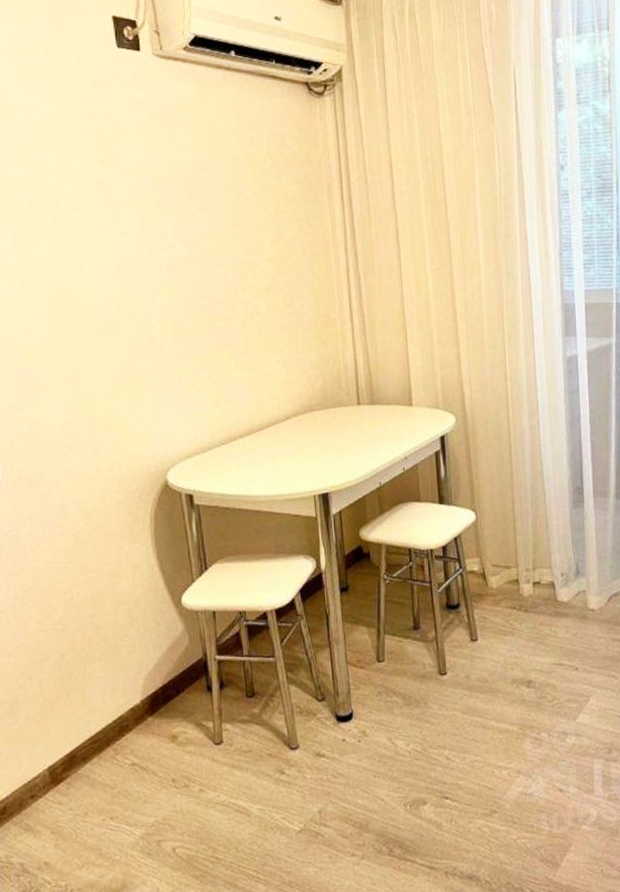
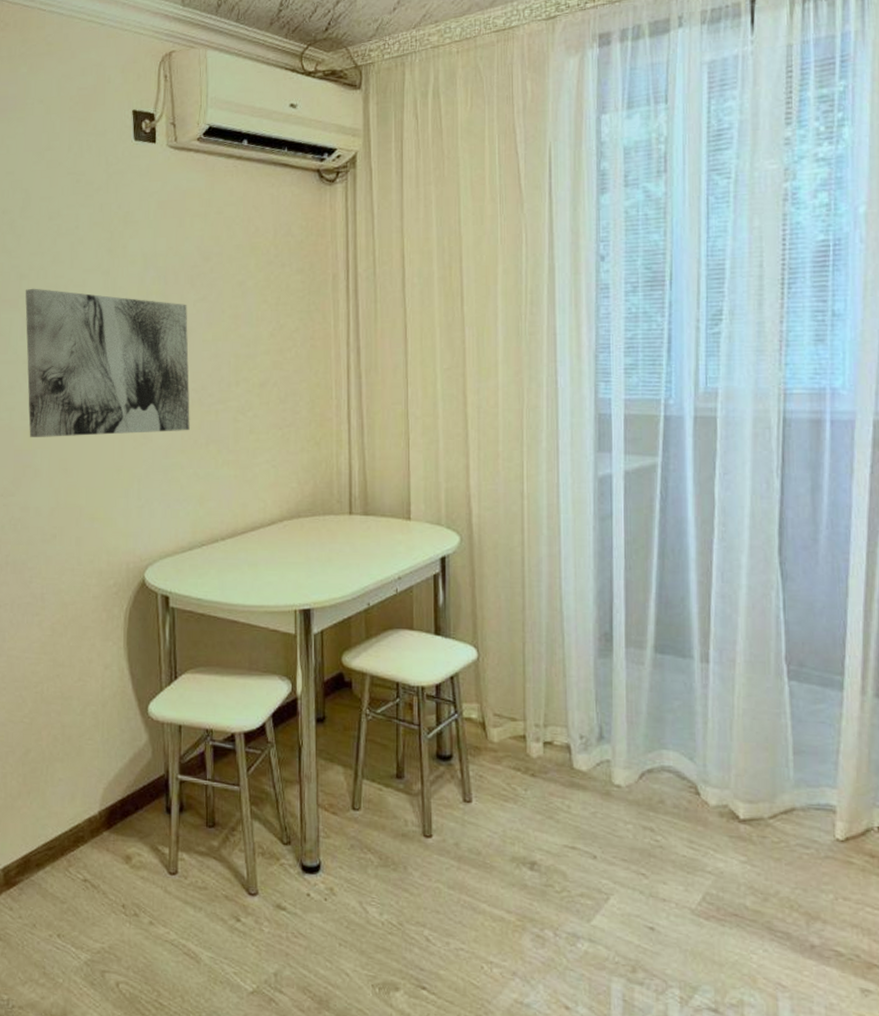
wall art: none [11,200,200,352] -> present [25,288,190,437]

